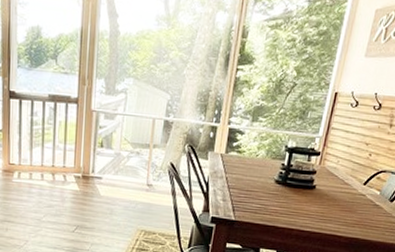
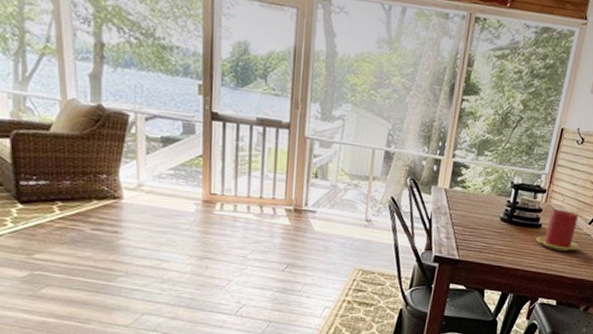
candle: none [310,171,355,211] -> present [535,209,580,251]

